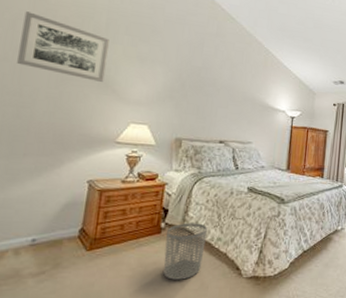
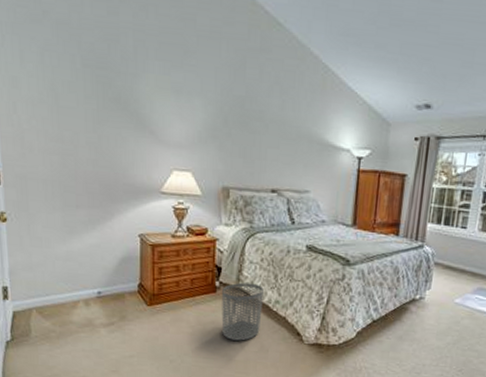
wall art: present [17,11,109,82] -> none [50,40,140,122]

